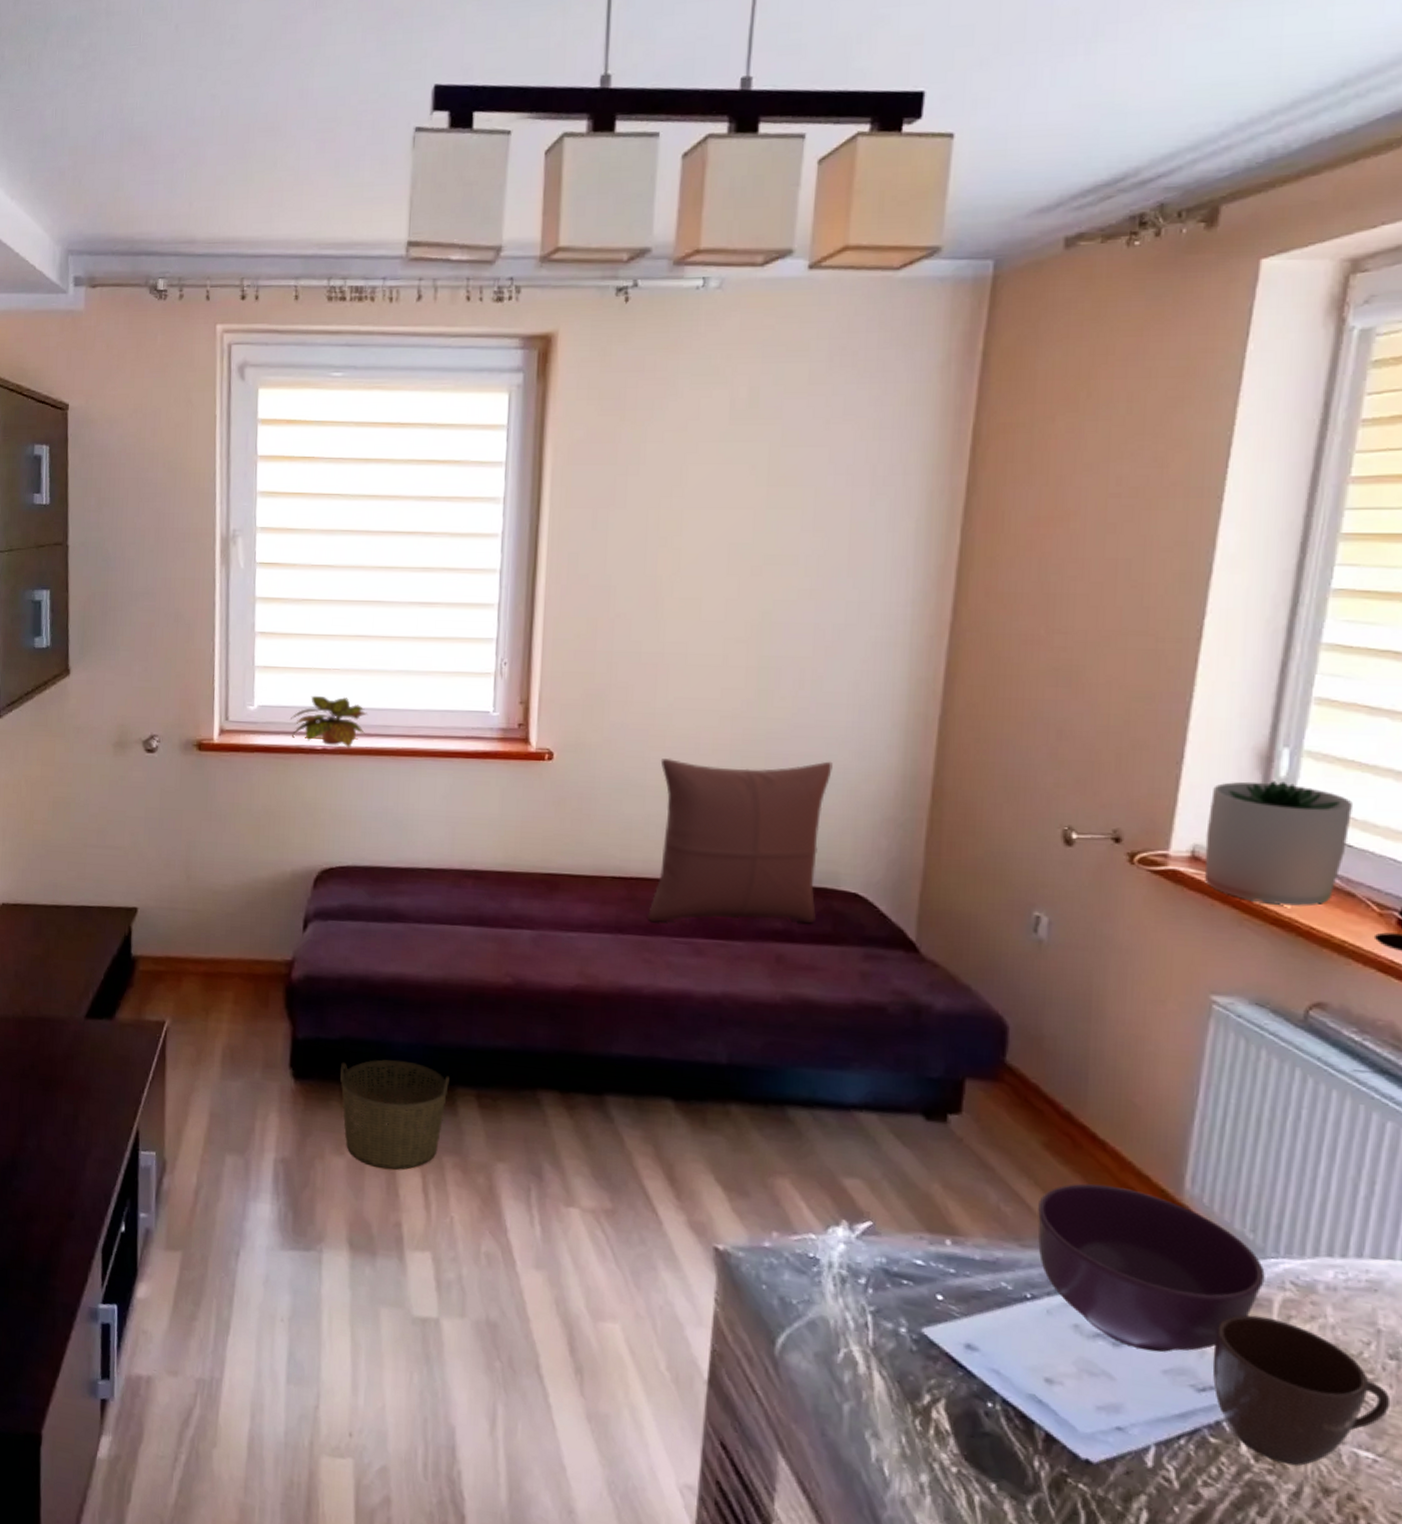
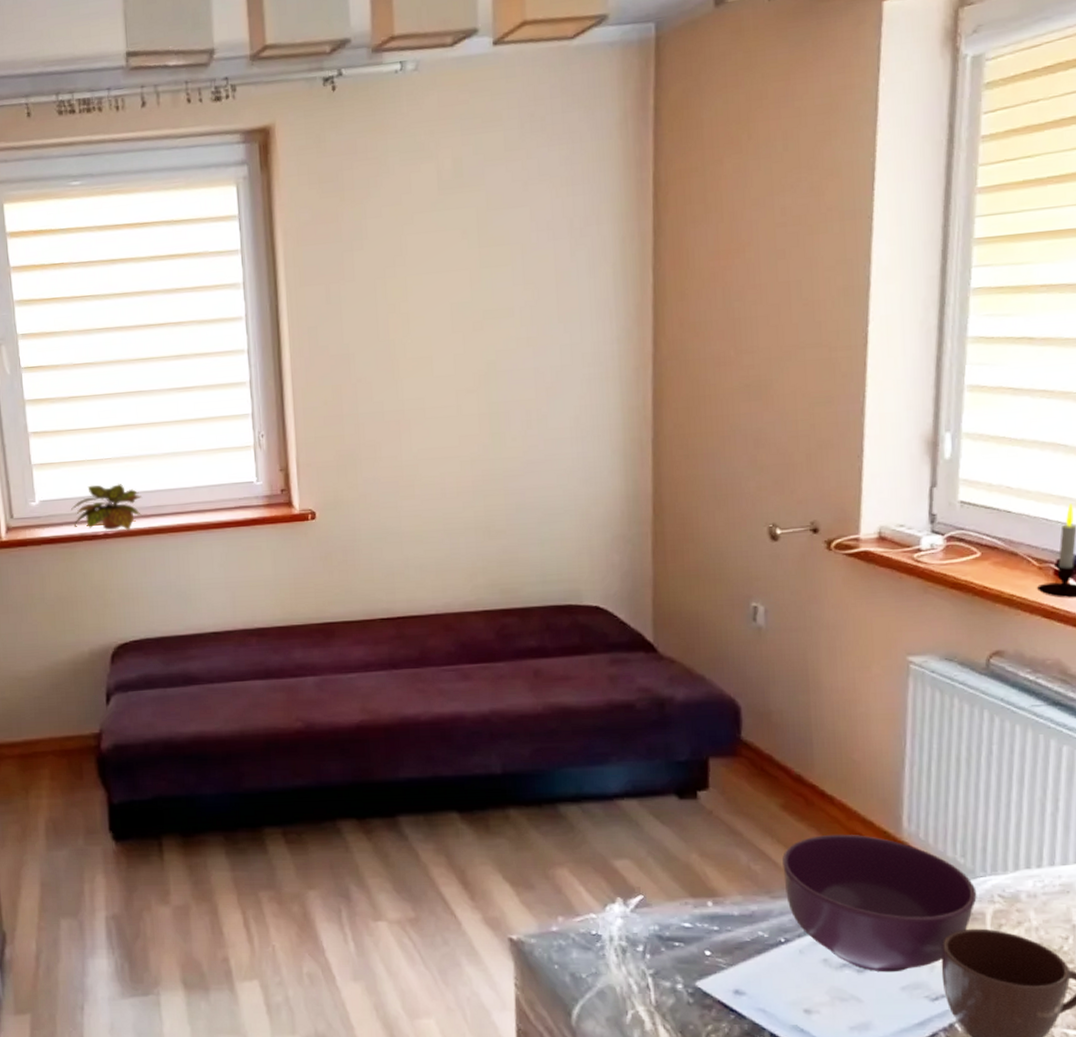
basket: present [340,1059,449,1170] -> none [156,810,257,911]
pillow: present [647,758,833,924] -> none [412,491,565,655]
planter: present [1204,781,1352,907] -> none [889,462,1008,571]

